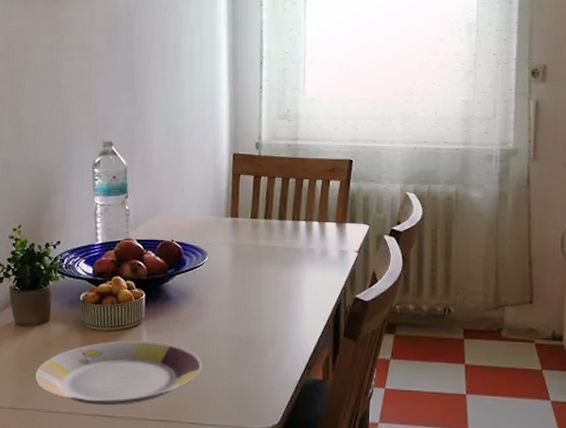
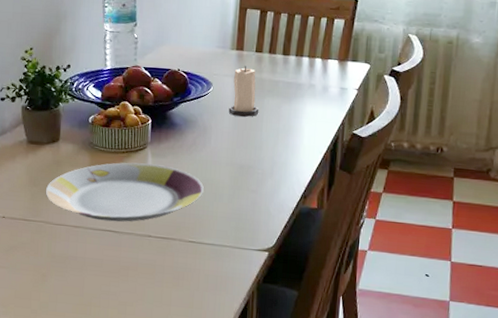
candle: none [225,232,257,286] -> present [228,65,259,117]

